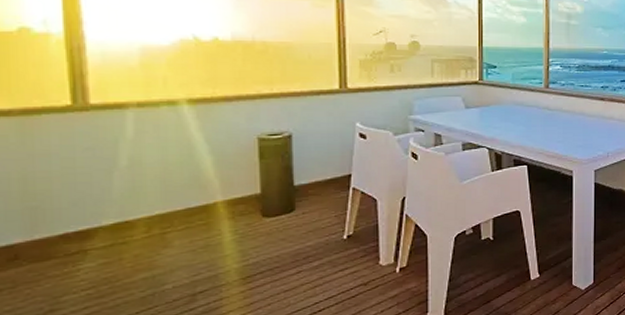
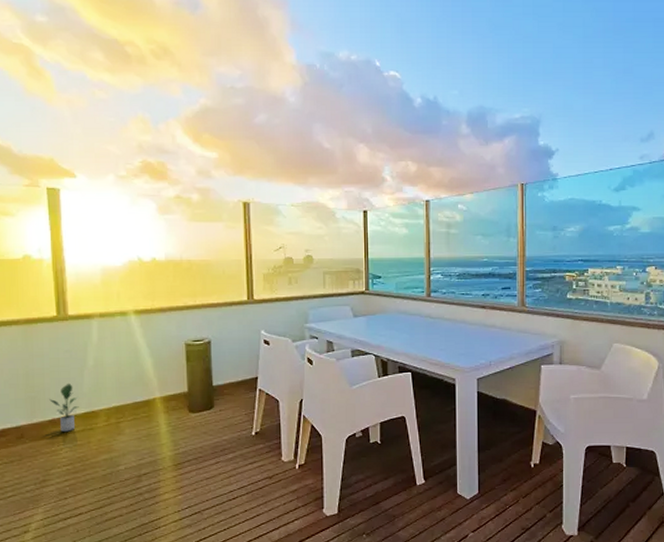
potted plant: none [60,187,106,248] -> present [49,383,79,432]

